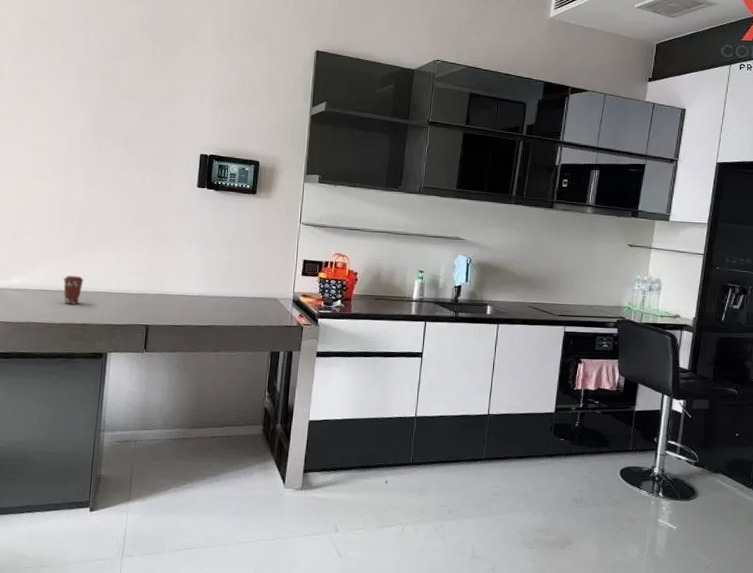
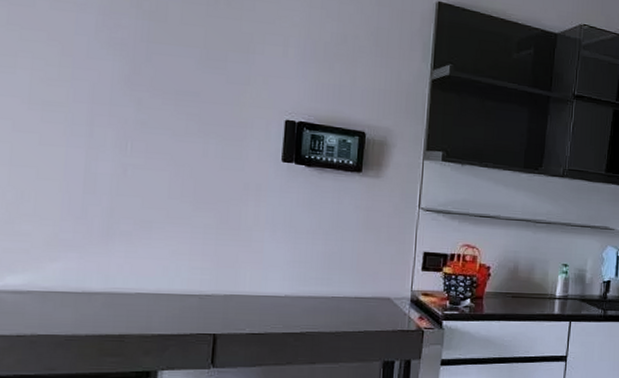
coffee cup: present [63,276,84,305] -> none [88,273,119,310]

